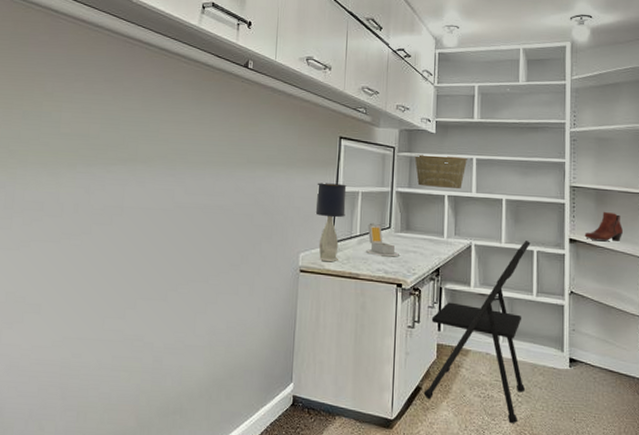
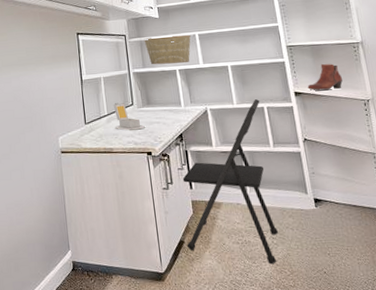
table lamp: present [315,182,347,263] -> none [64,73,93,142]

